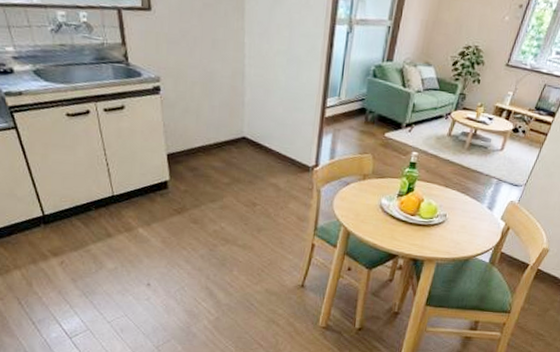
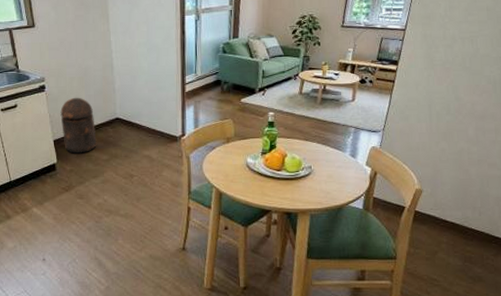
trash can: none [177,106,218,173] -> present [60,97,97,154]

